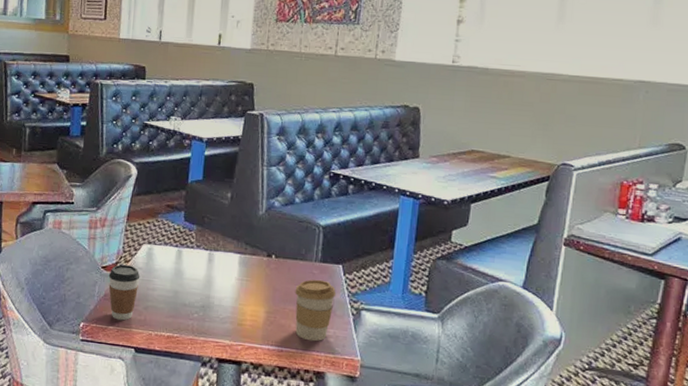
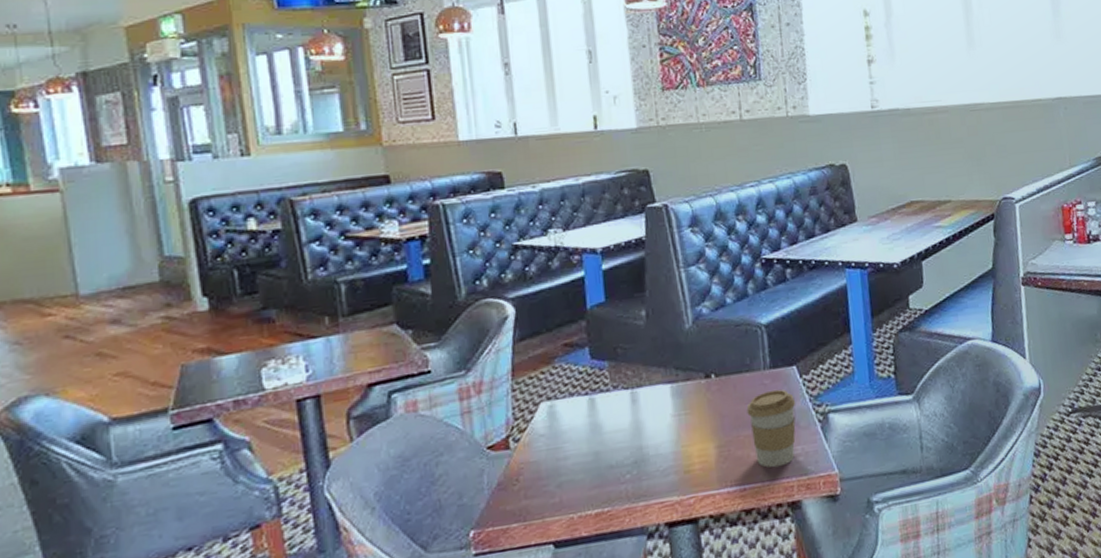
coffee cup: present [108,264,140,321] -> none [498,434,544,513]

